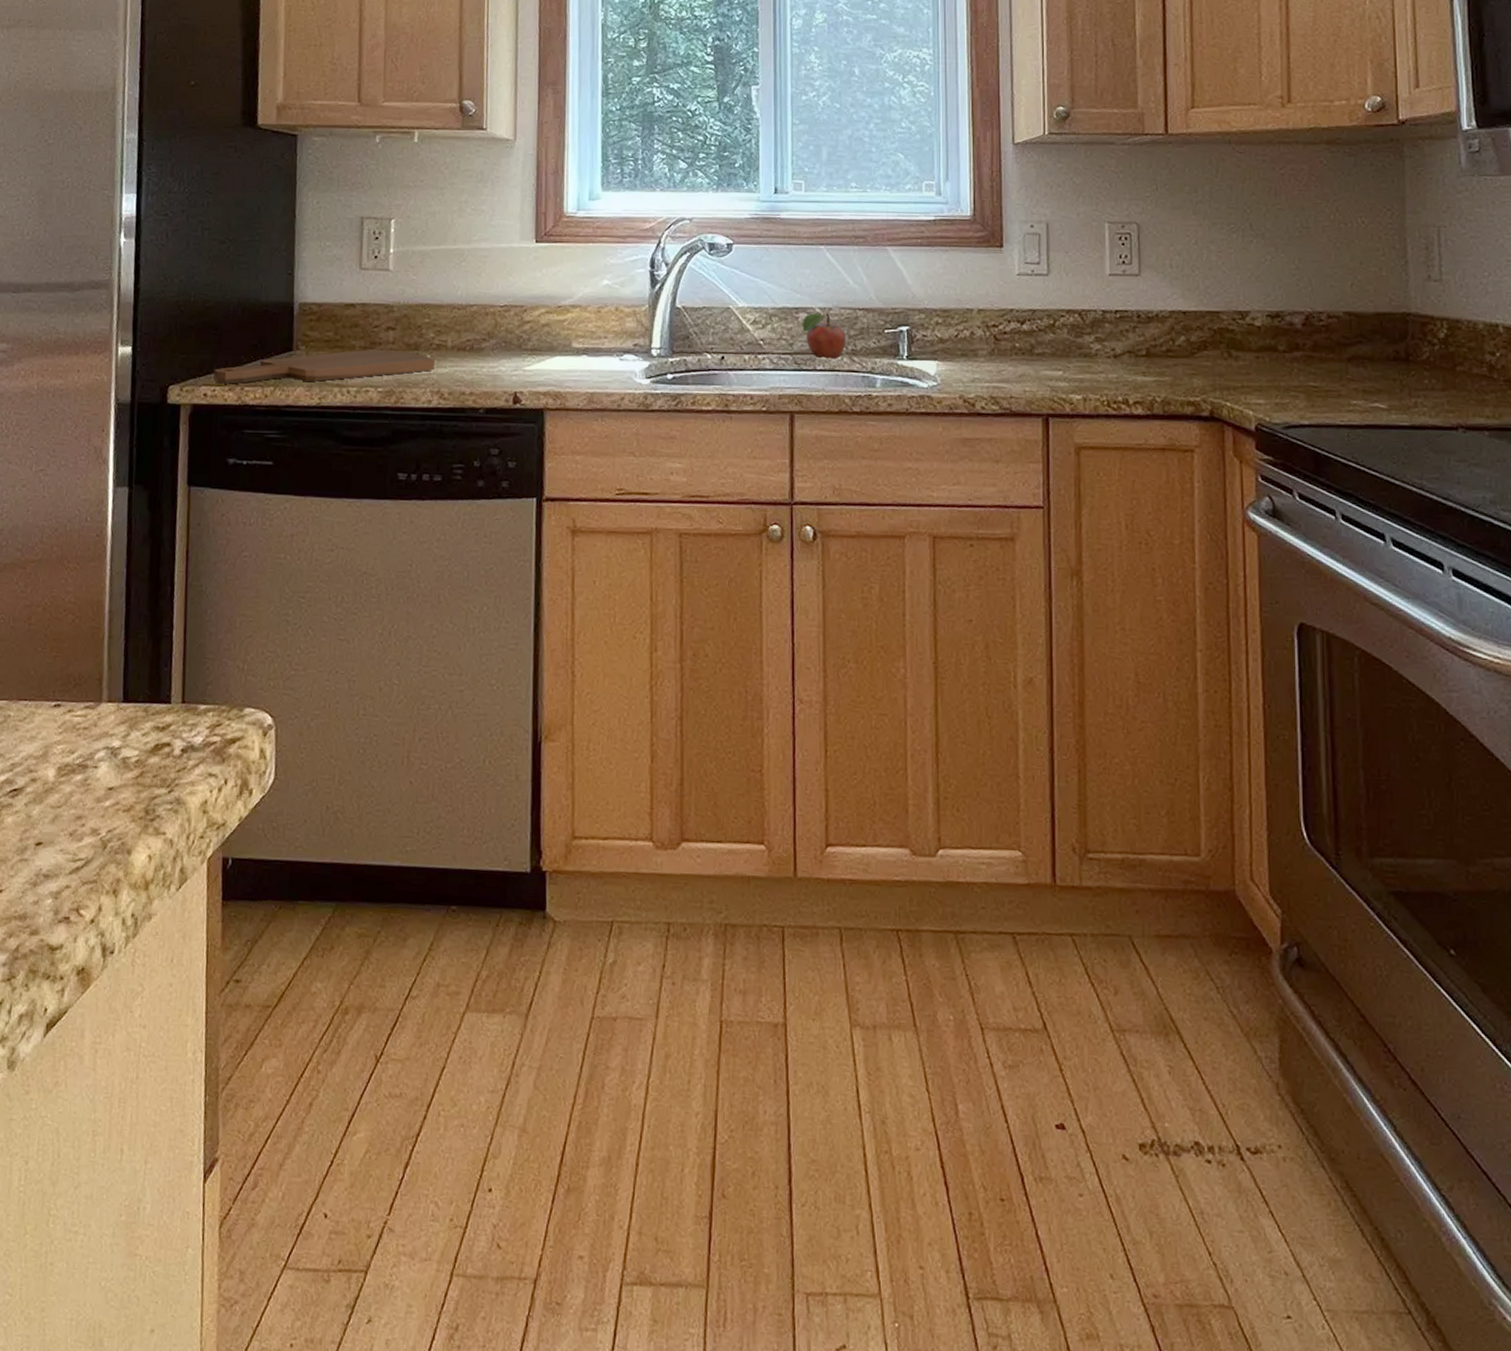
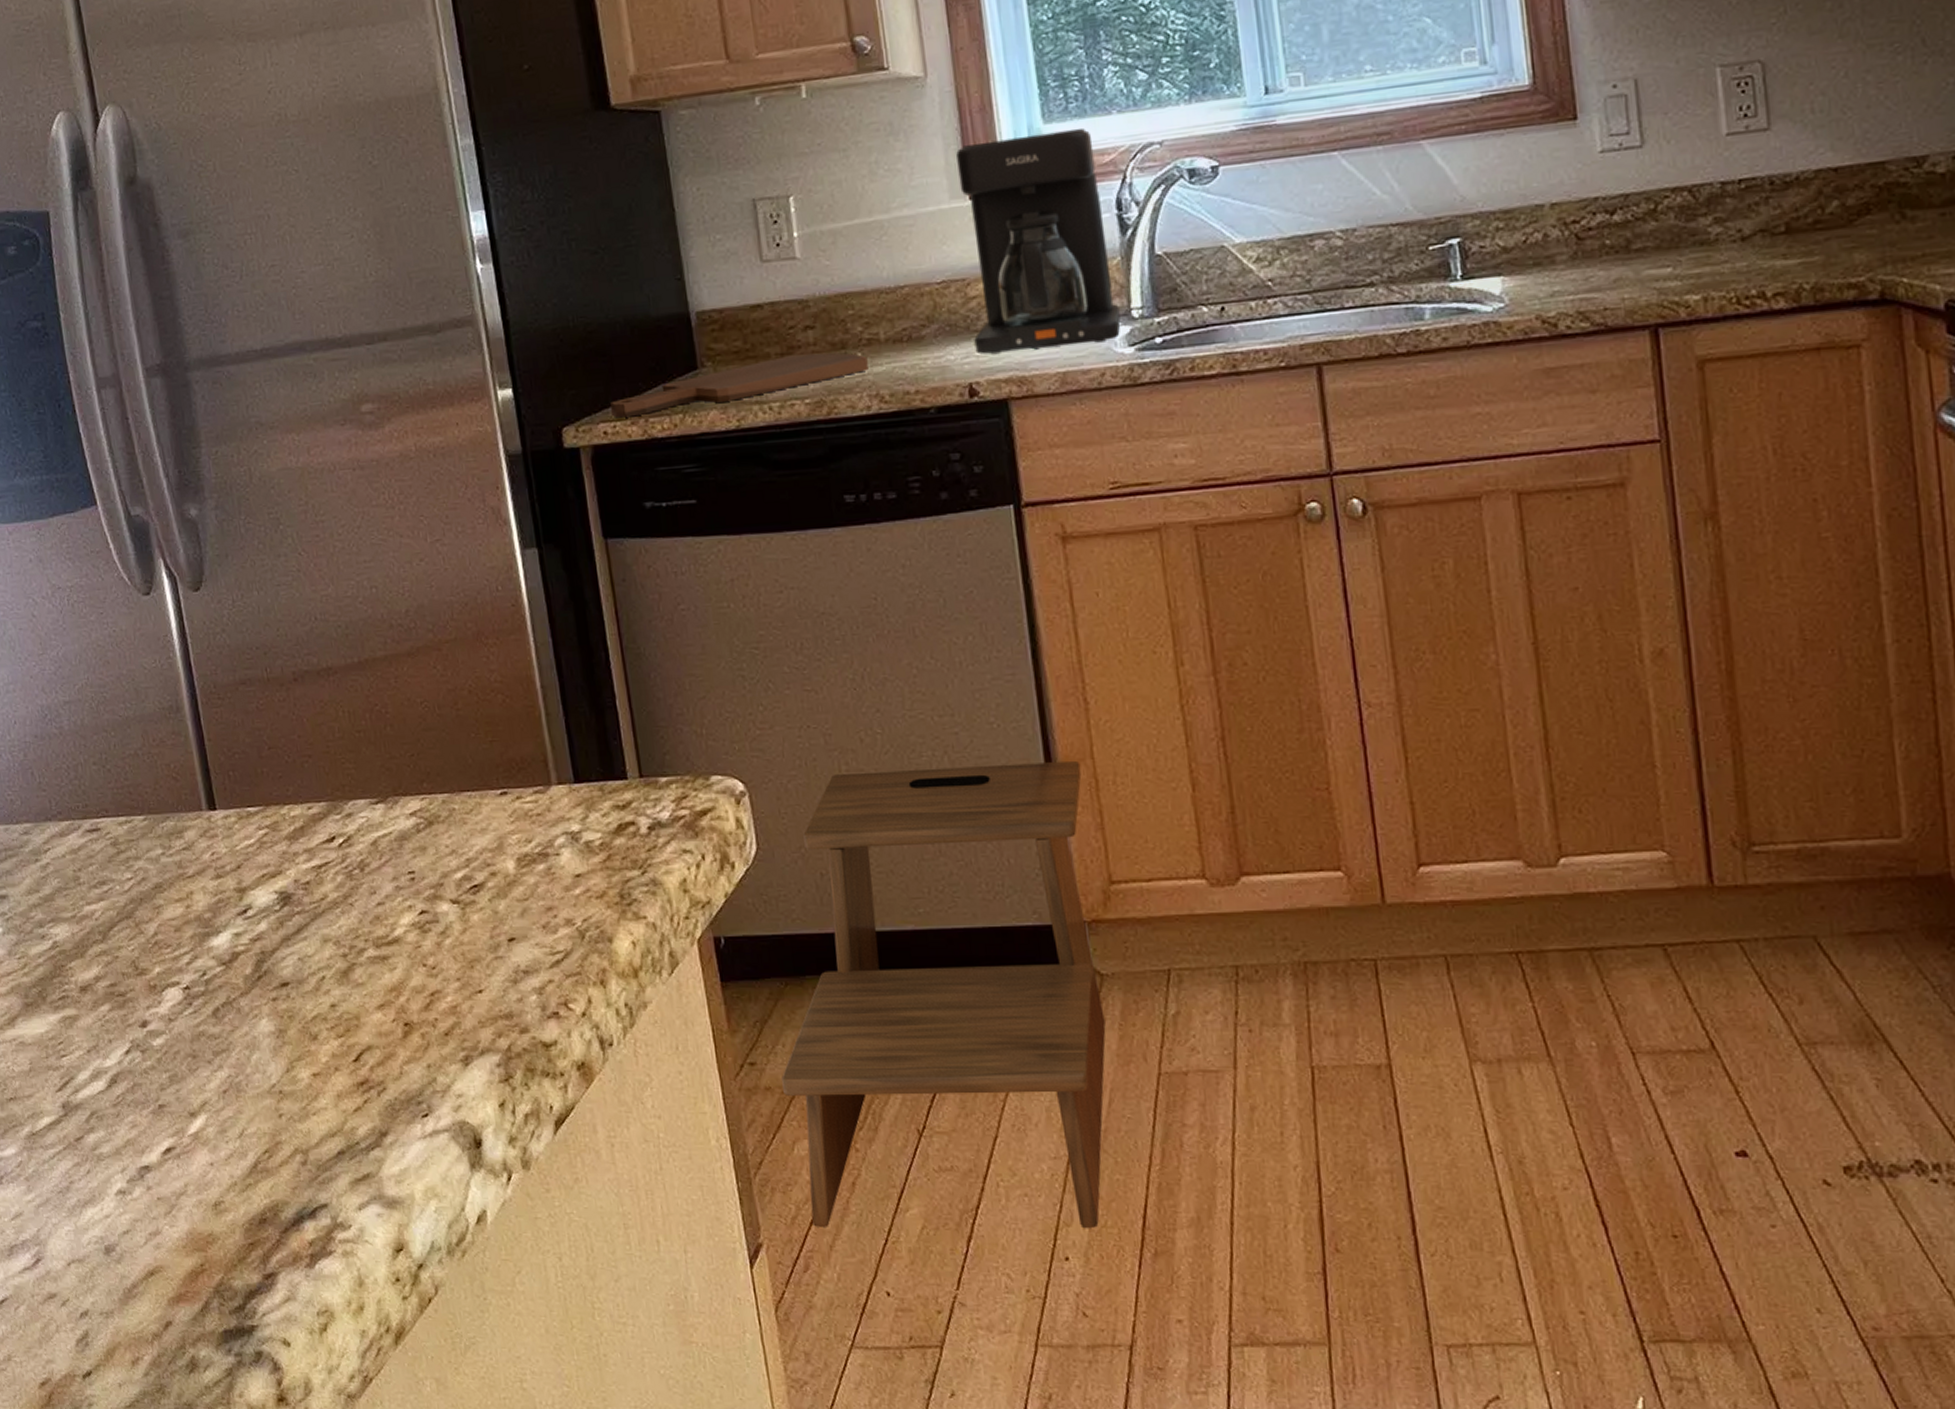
step stool: none [261,717,562,1161] -> present [782,760,1106,1228]
coffee maker: none [523,198,642,372] -> present [956,129,1121,355]
fruit: present [802,313,846,360] -> none [1320,235,1380,294]

